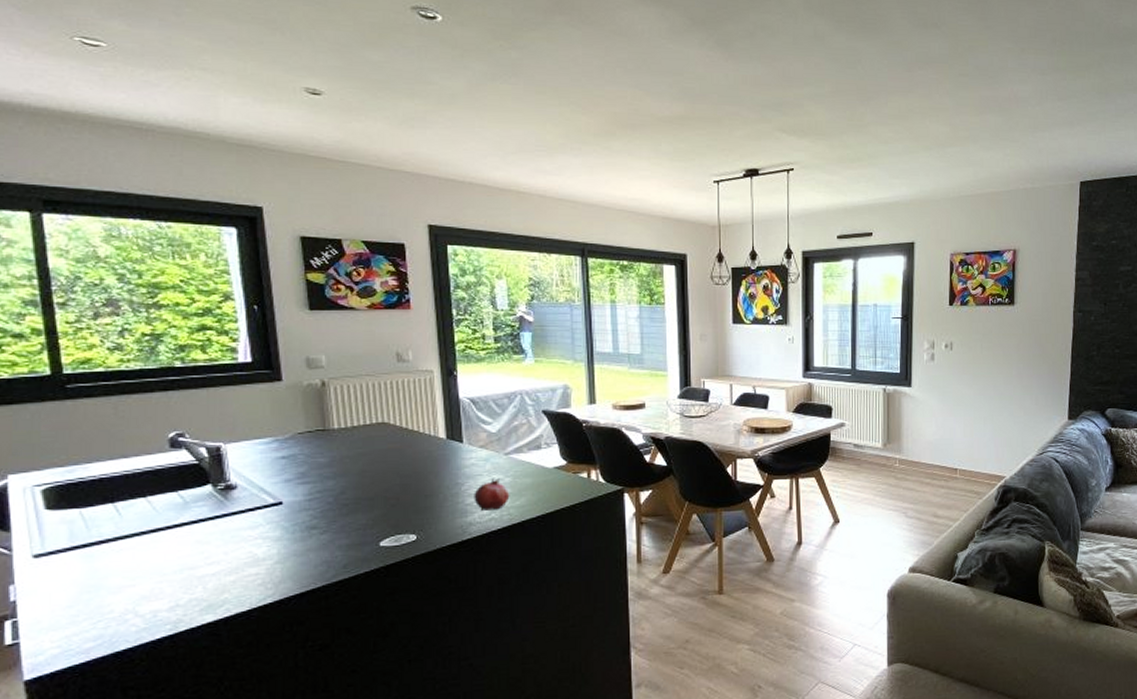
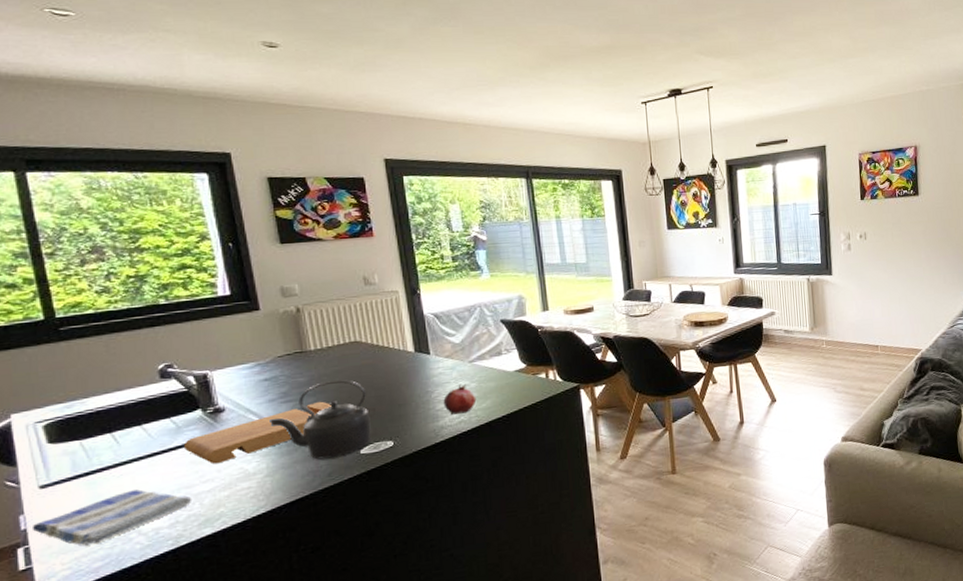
dish towel: none [21,567,195,624] -> present [31,489,192,546]
cutting board: none [189,485,352,546] -> present [183,401,331,464]
kettle: none [284,464,393,549] -> present [270,380,372,460]

